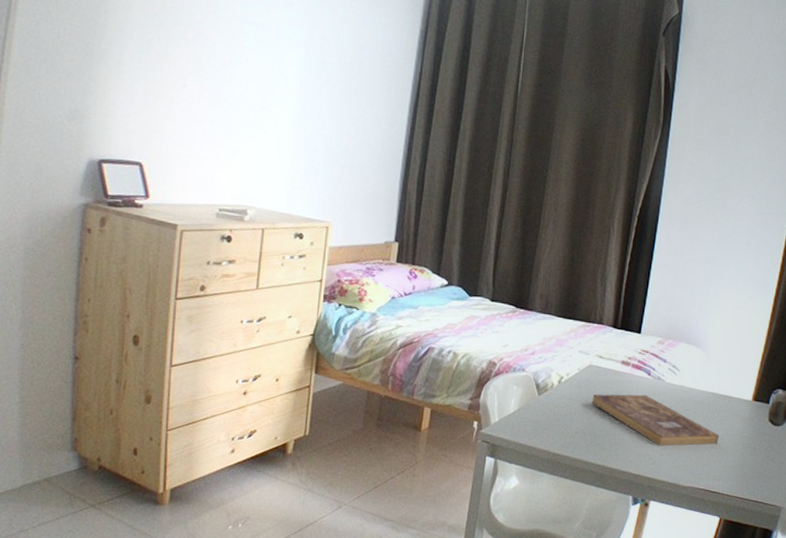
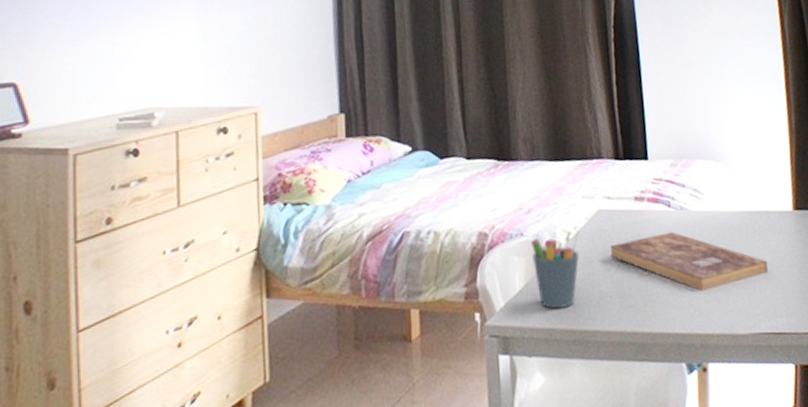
pen holder: none [527,374,572,434] -> present [531,227,581,309]

